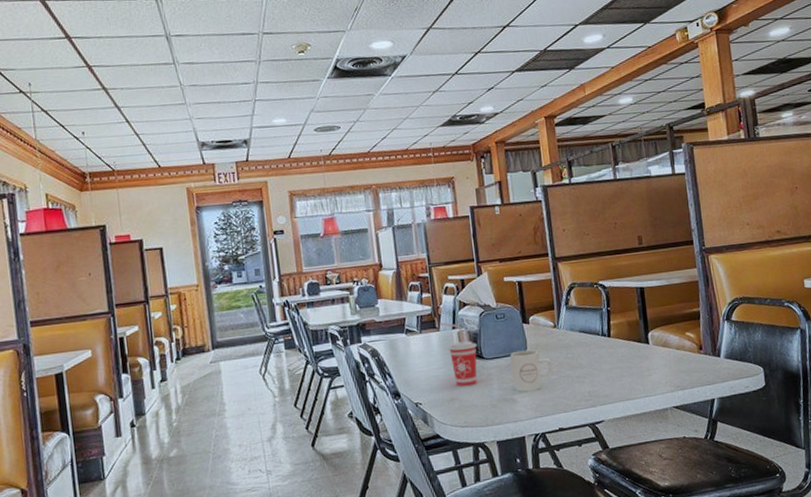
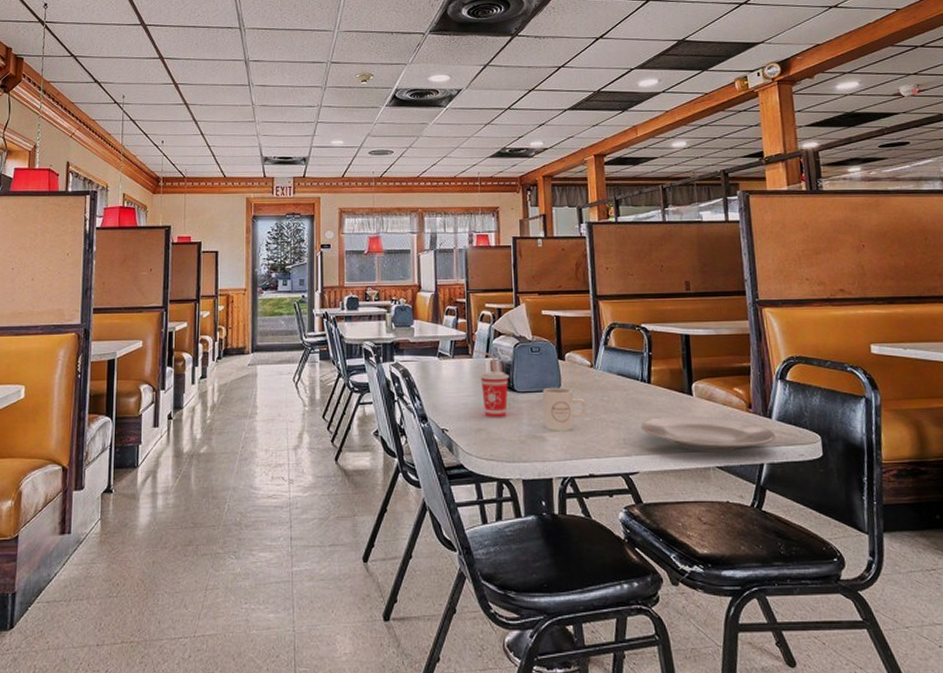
plate: none [603,361,725,395] -> present [640,415,776,452]

